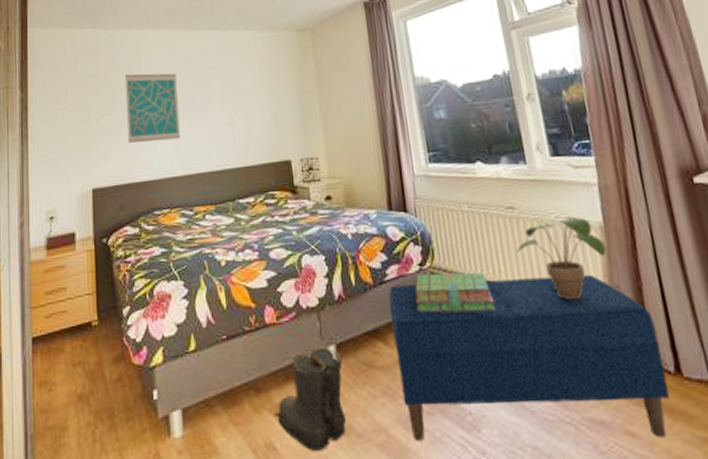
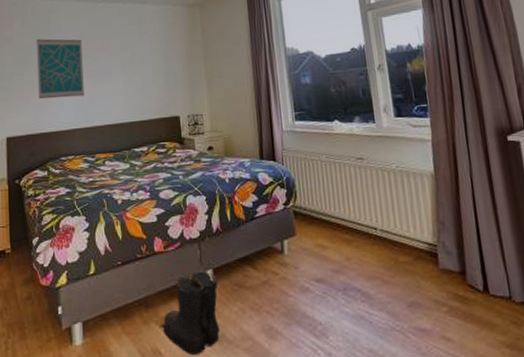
bench: present [389,274,669,441] -> none [258,213,478,346]
stack of books: present [415,272,496,313] -> none [279,210,345,244]
potted plant: present [516,216,607,300] -> none [363,166,436,234]

